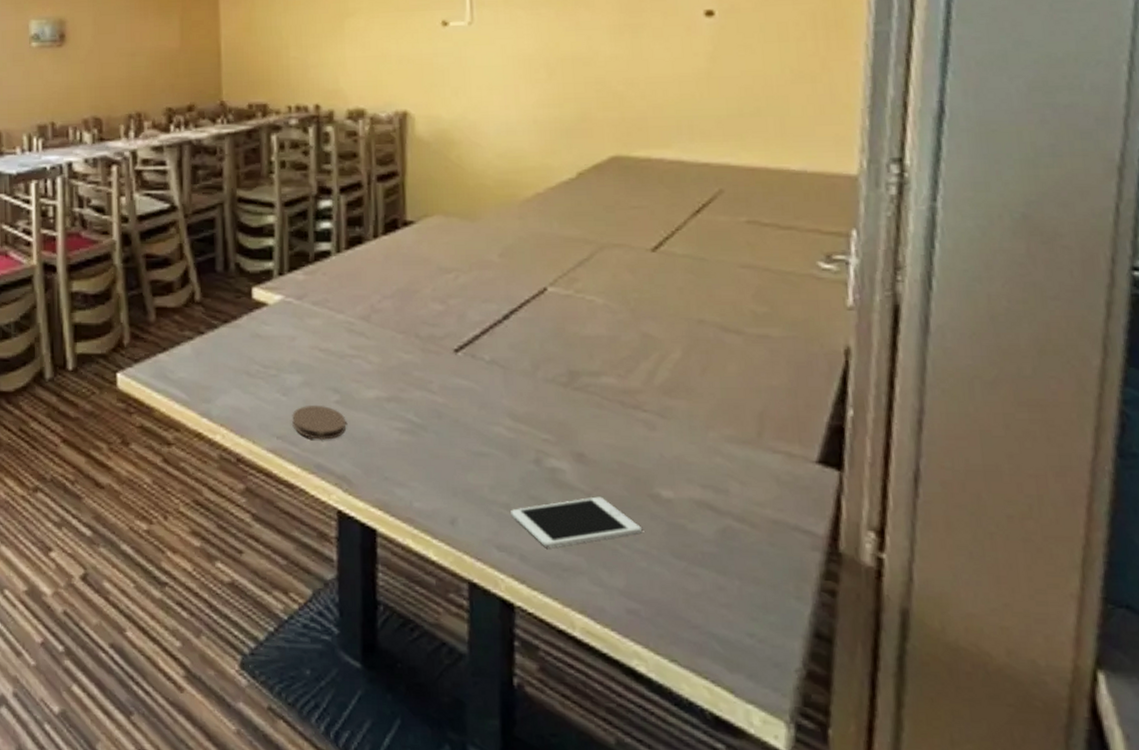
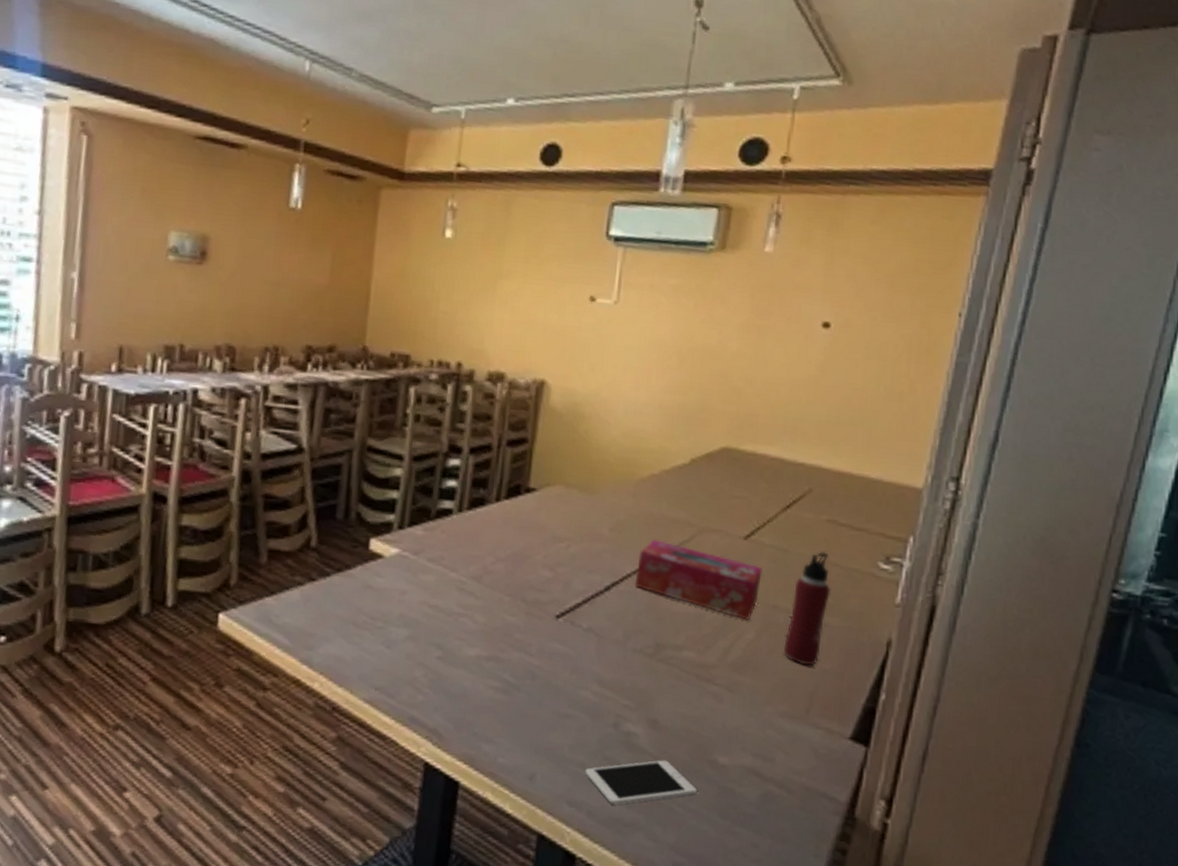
coaster: present [291,405,347,440] -> none [391,659,445,694]
tissue box: none [535,260,680,339] -> present [634,539,763,621]
water bottle: none [718,255,766,383] -> present [783,551,832,666]

